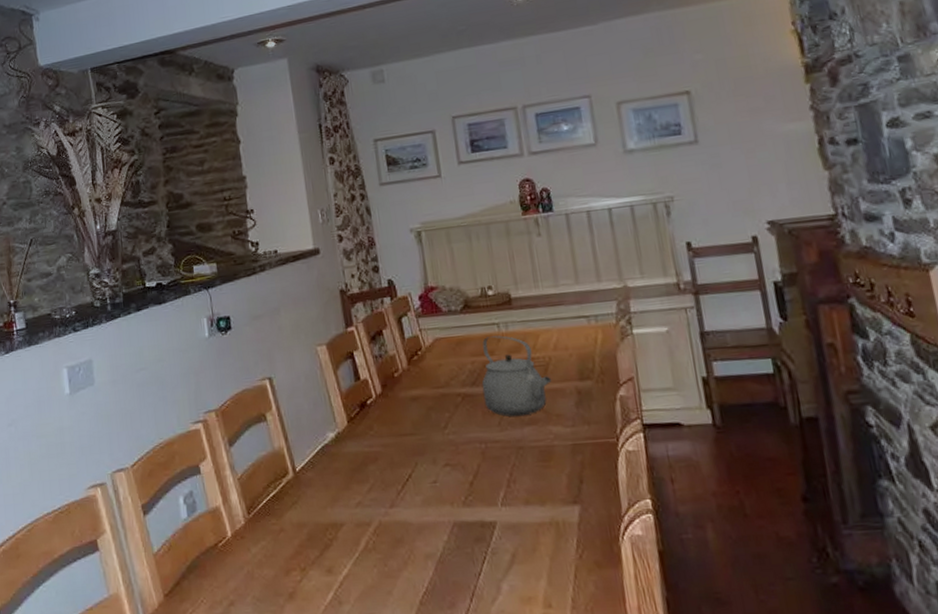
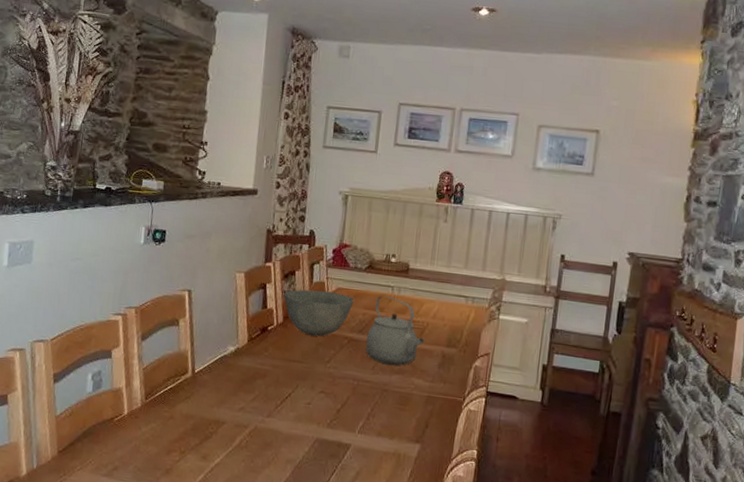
bowl: none [375,344,458,401] -> present [284,289,354,337]

